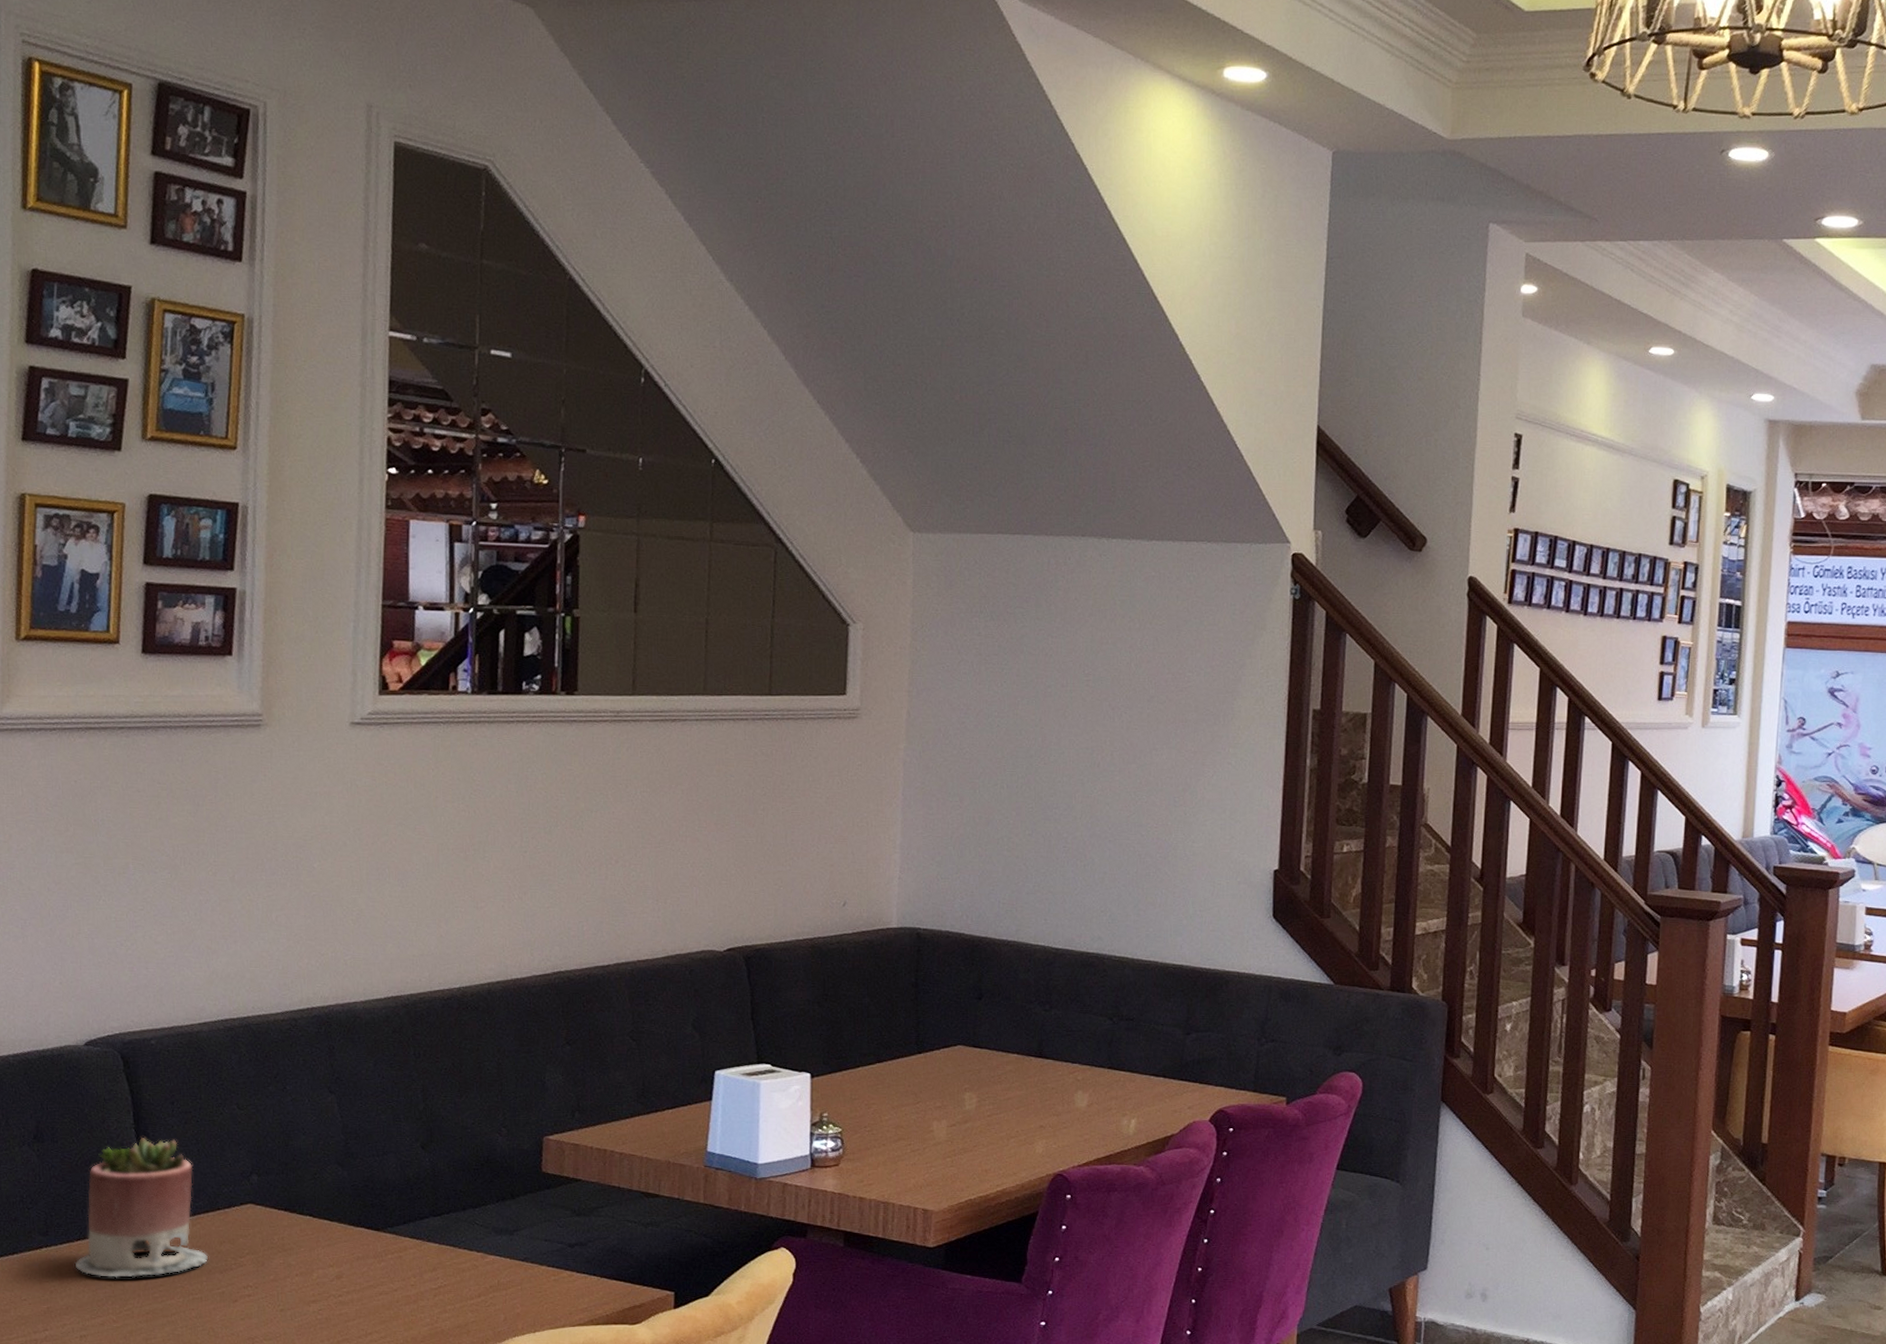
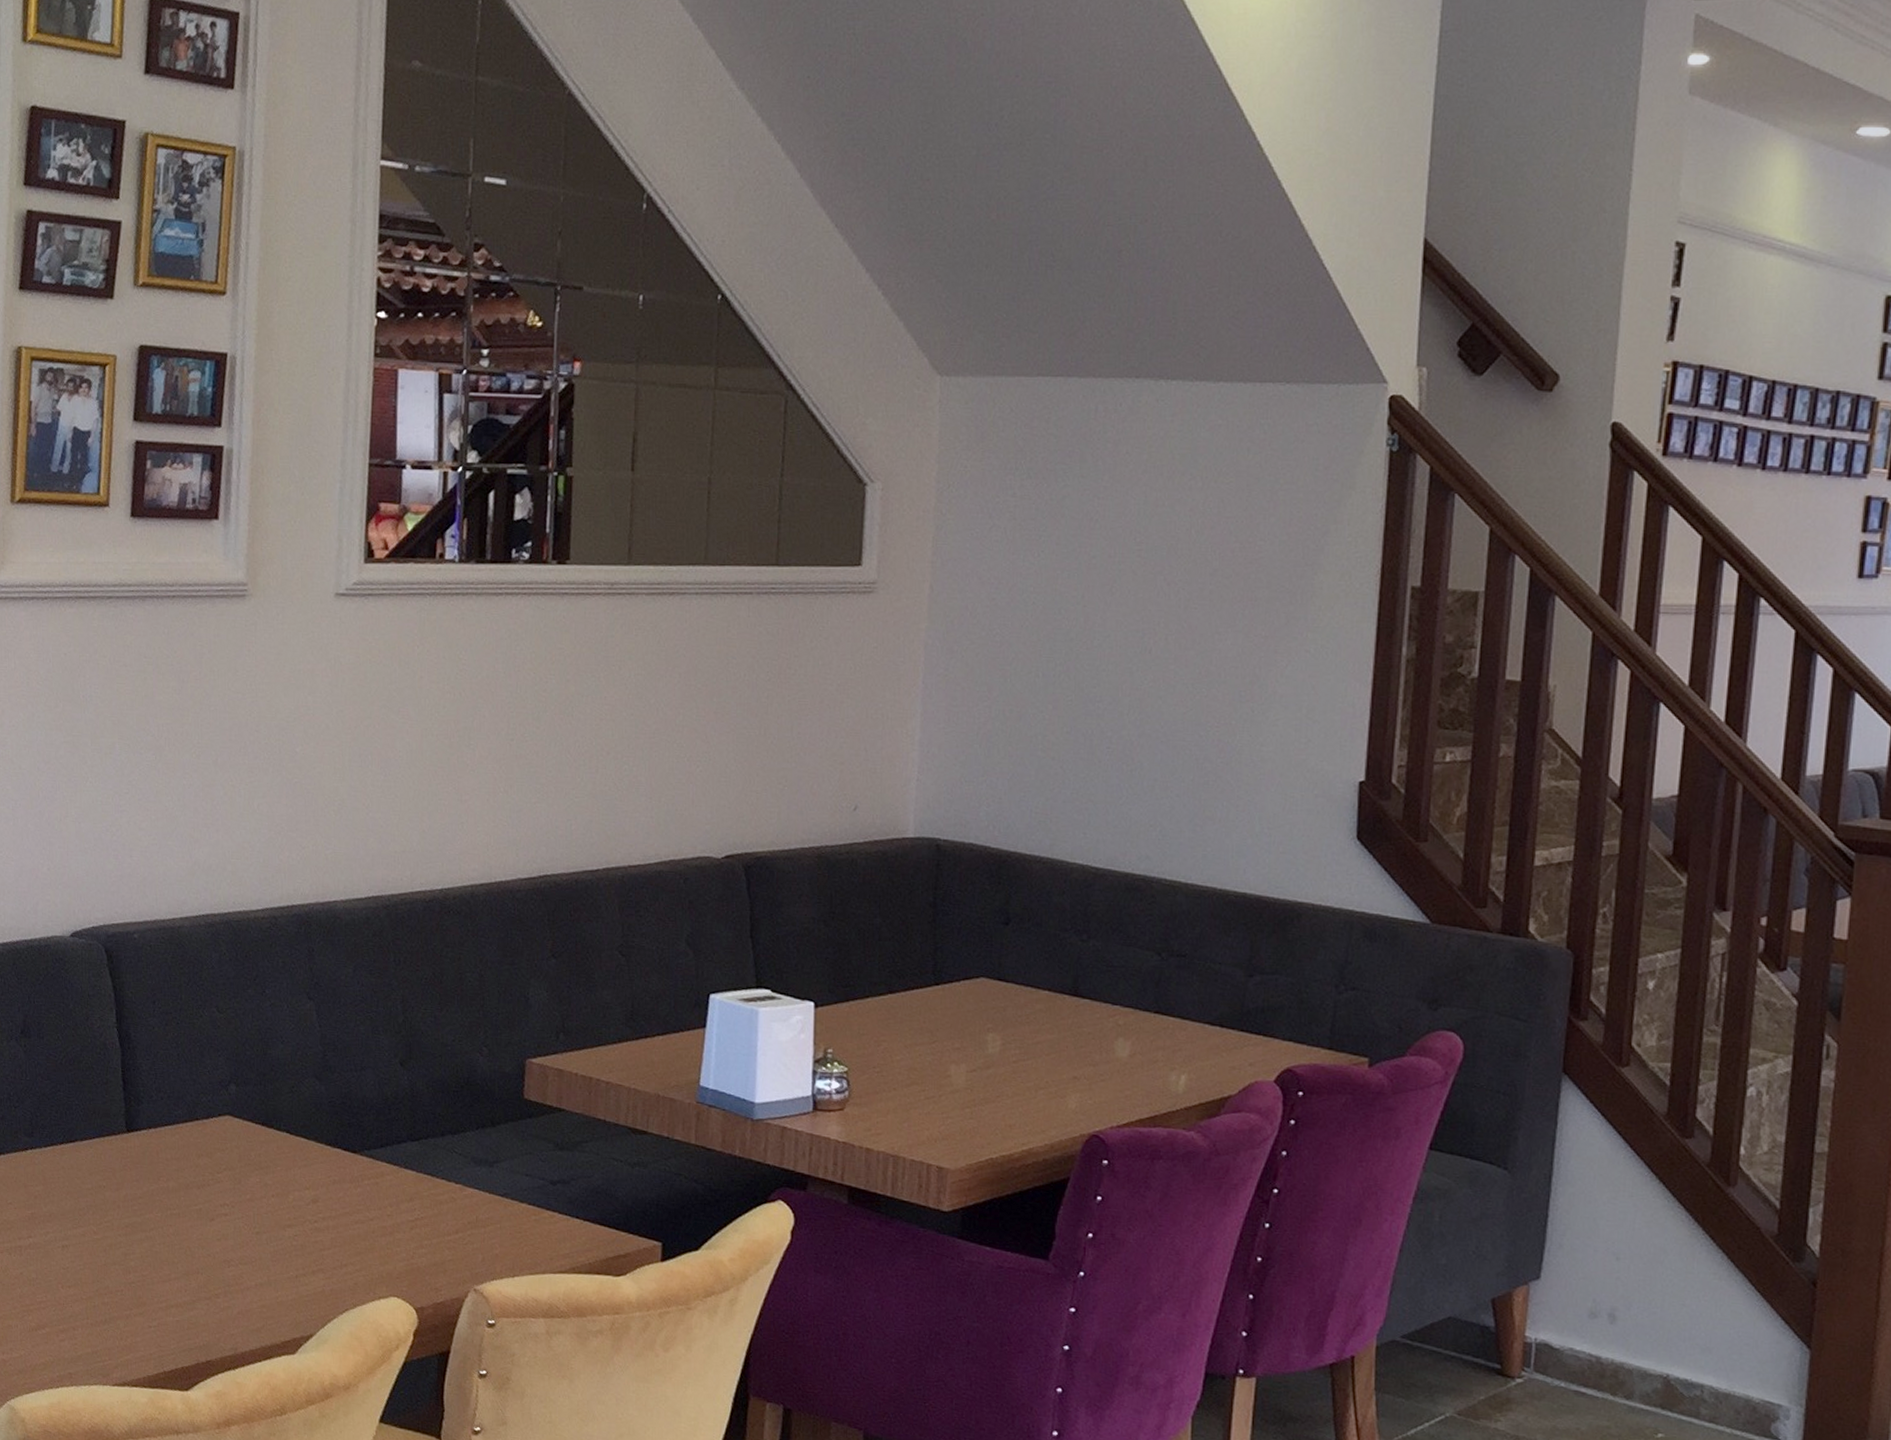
succulent planter: present [74,1138,208,1279] -> none [58,1038,186,1188]

